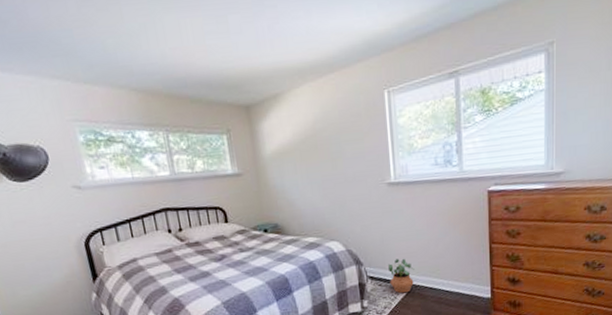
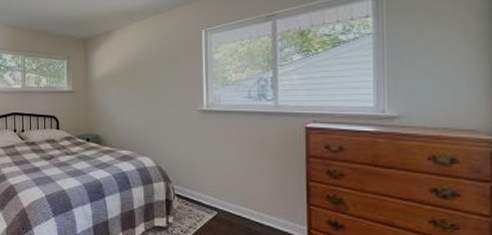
potted plant: present [388,258,414,294] -> none [196,181,222,217]

